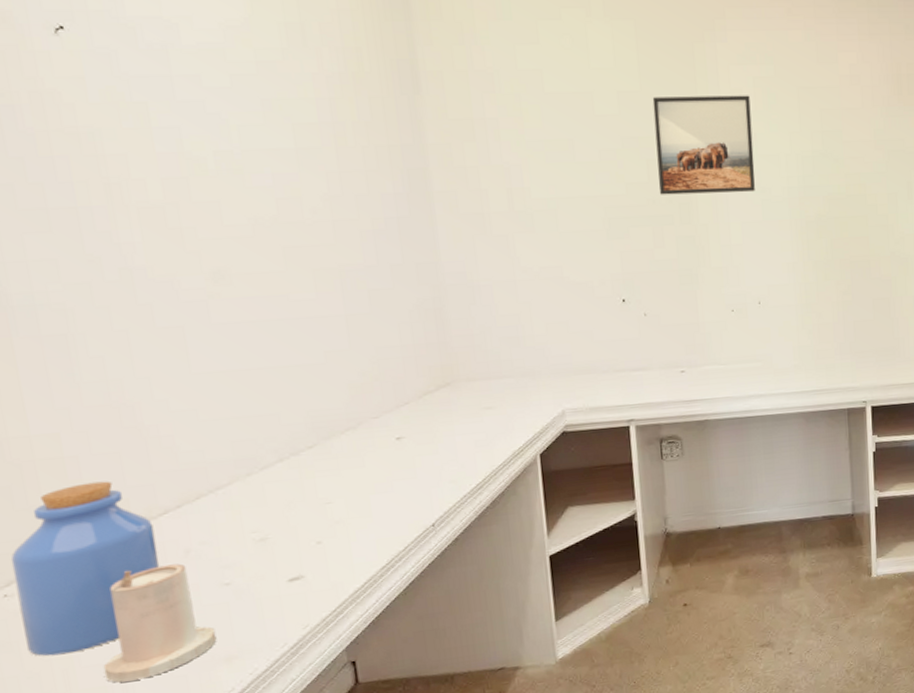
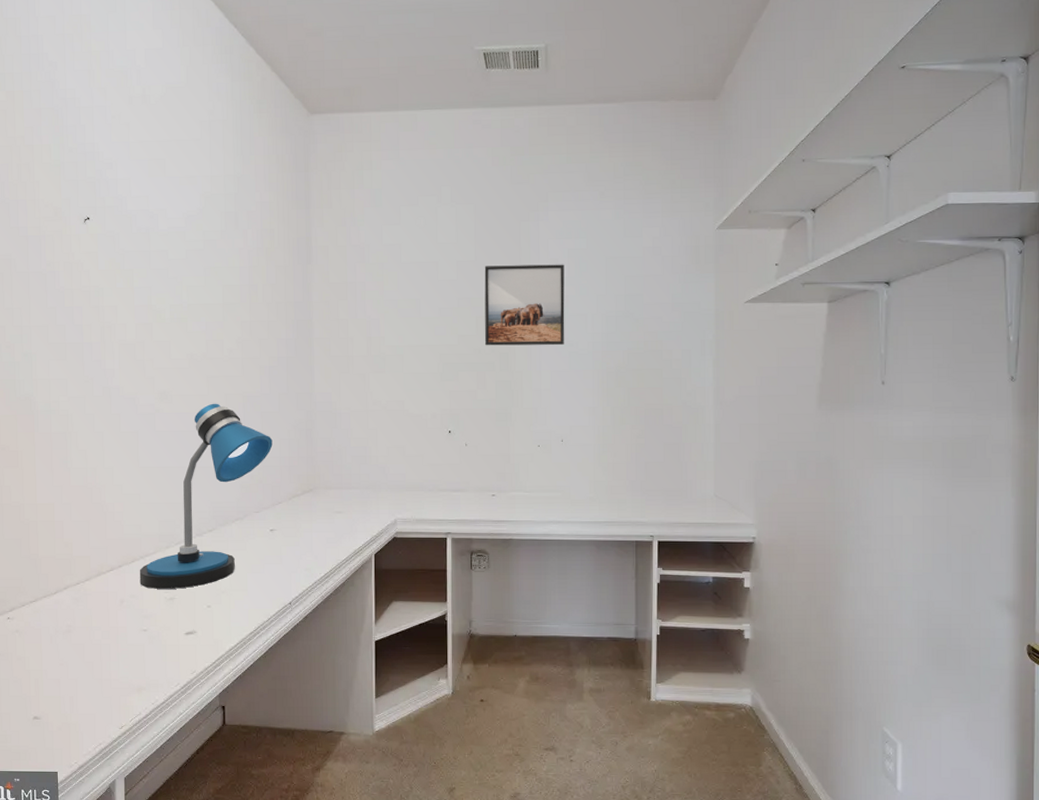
jar: present [10,481,160,657] -> none [15,542,104,668]
candle: present [103,563,217,683] -> none [60,610,134,695]
desk lamp: none [209,281,389,530] -> present [139,403,273,589]

